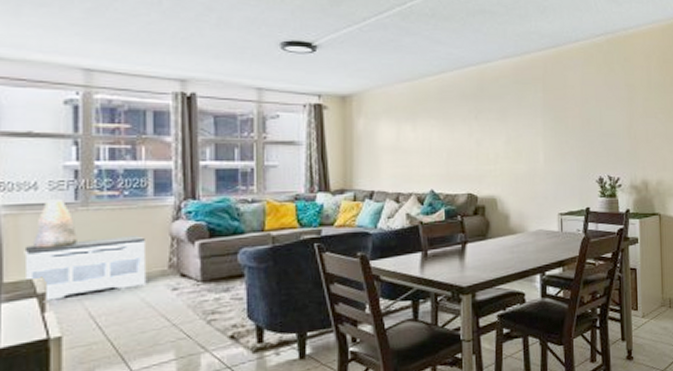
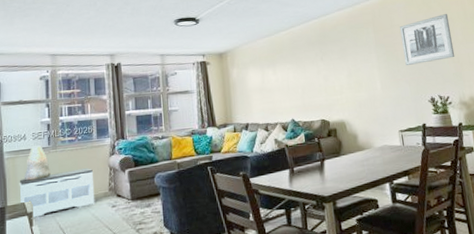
wall art: none [574,79,632,136] -> present [400,14,455,65]

